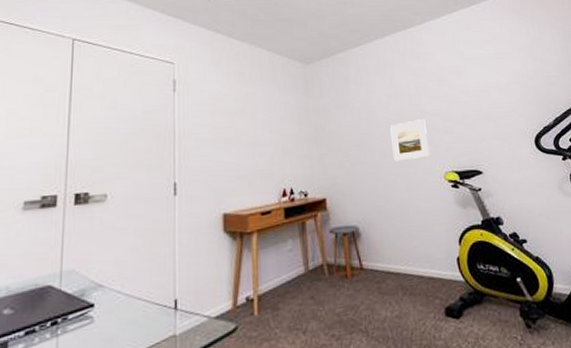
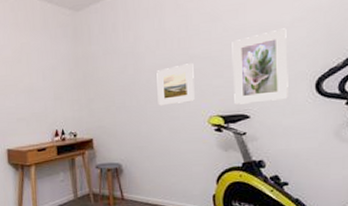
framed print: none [458,90,514,160] -> present [232,28,288,105]

